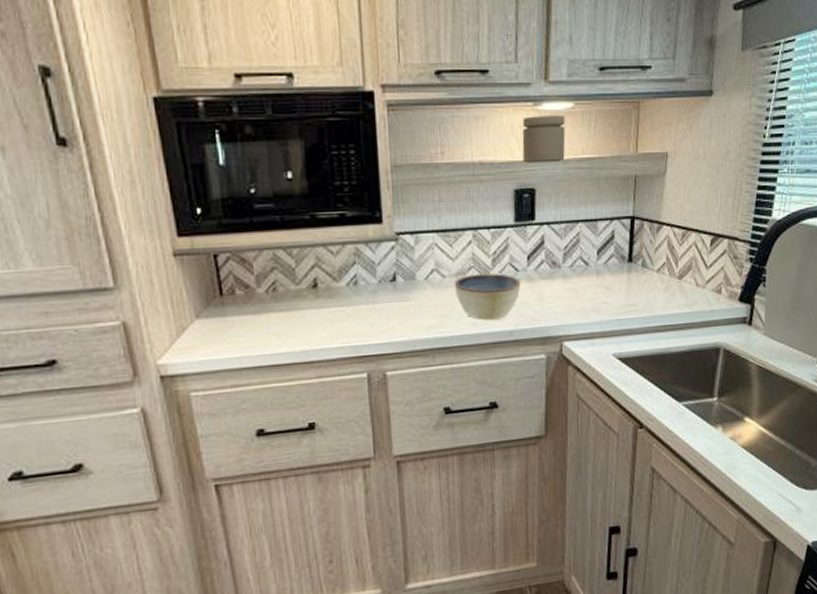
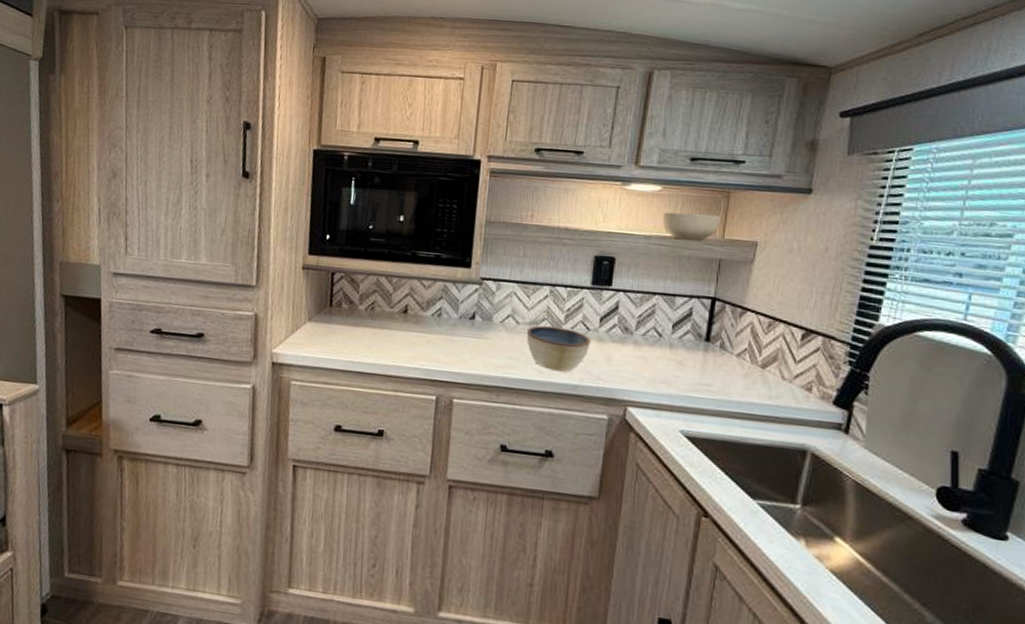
jar: present [522,114,566,163] -> none [606,194,652,238]
bowl: none [577,129,633,160] -> present [662,212,721,242]

